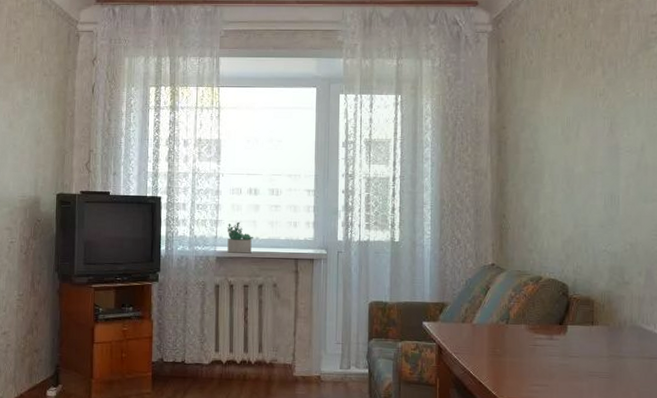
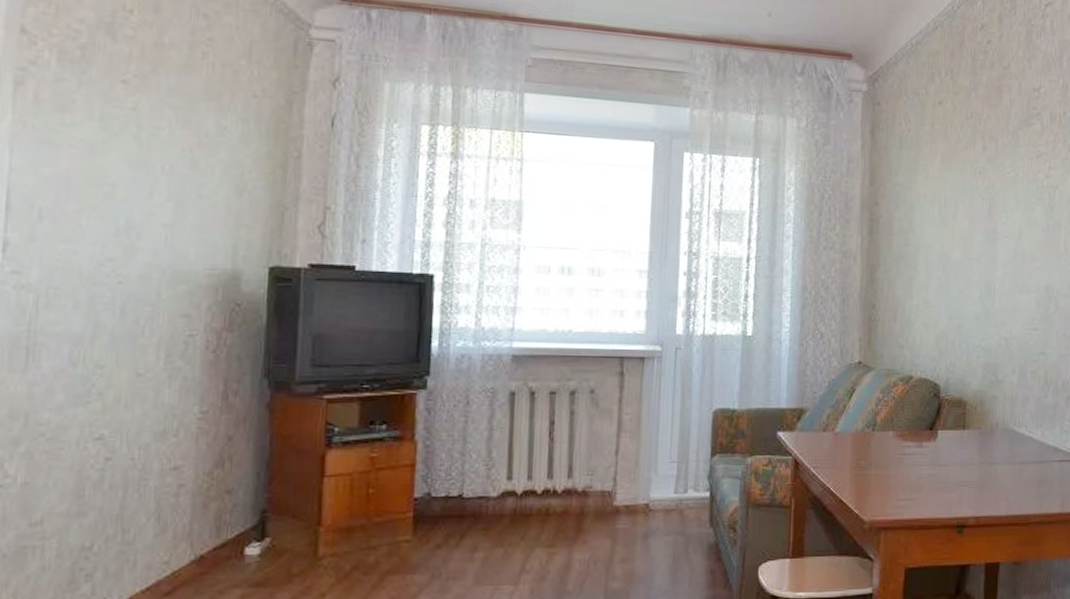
succulent plant: present [227,221,254,253] -> none [528,309,566,351]

